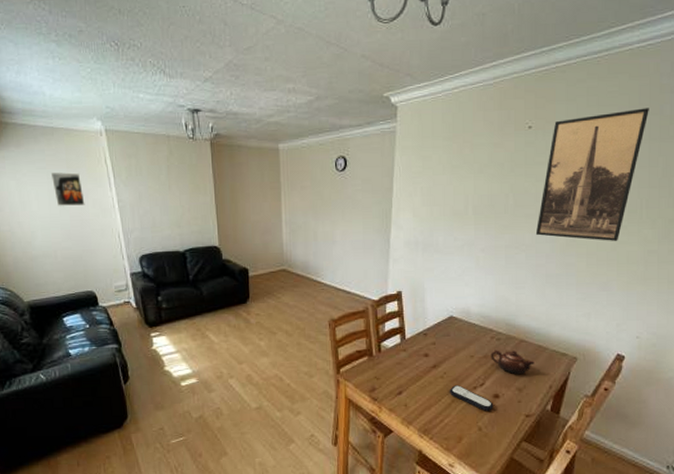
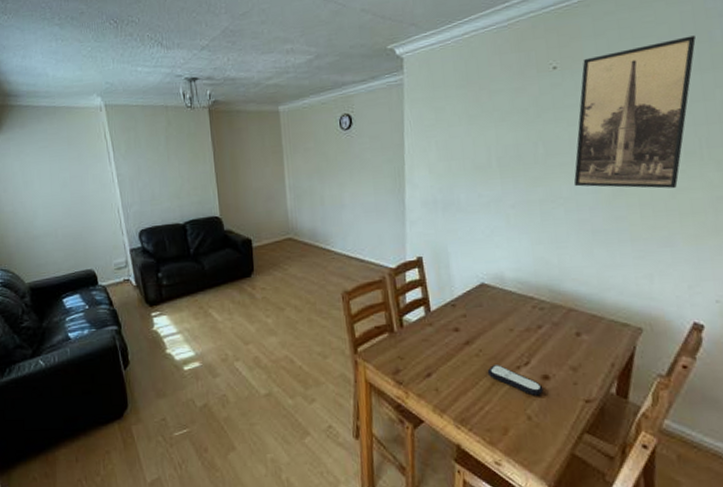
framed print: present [52,172,85,206] -> none [53,149,85,184]
teapot: present [491,350,534,375] -> none [534,321,589,351]

